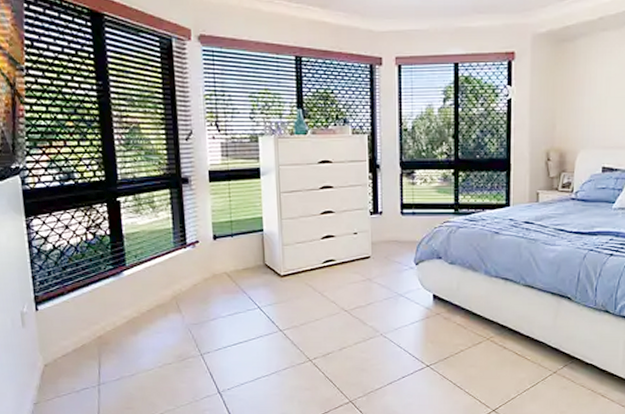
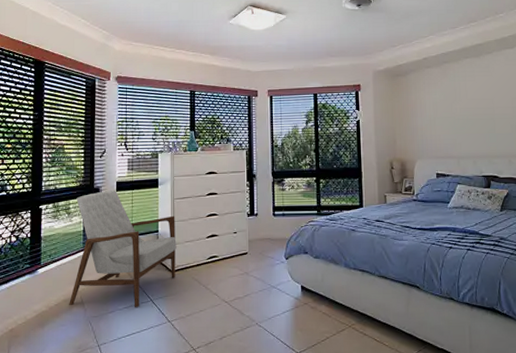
armchair: none [161,180,286,315] -> present [69,190,177,307]

